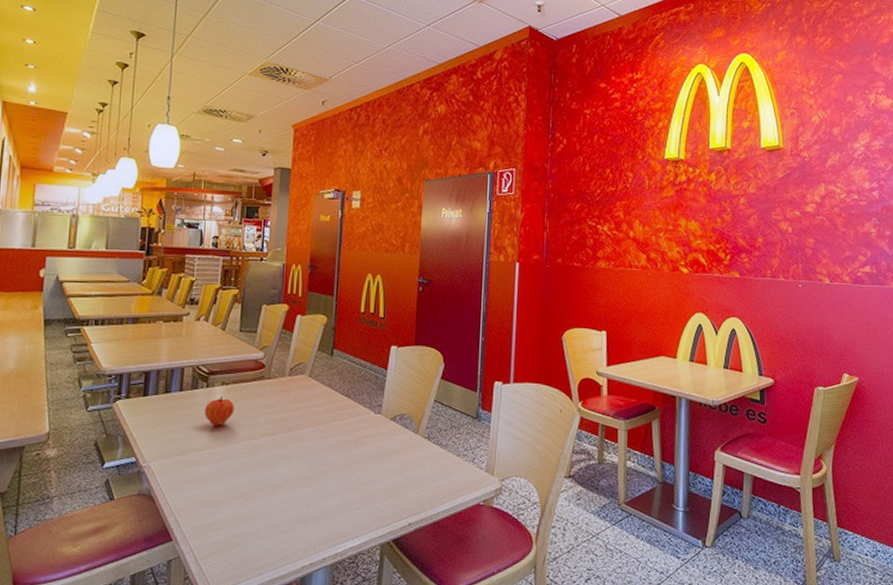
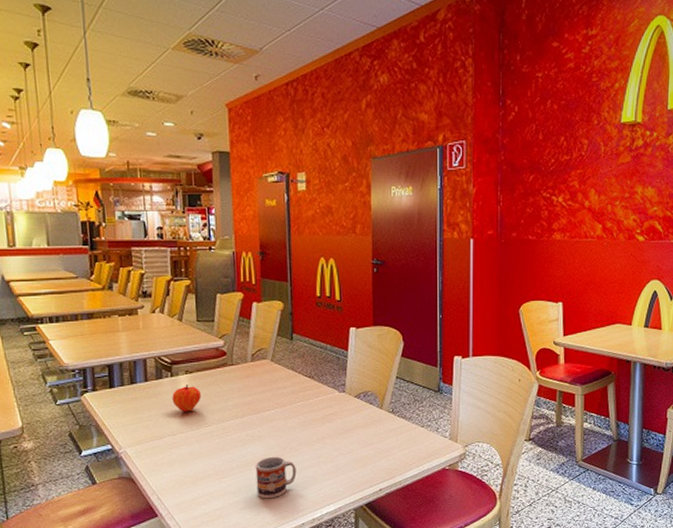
cup: none [279,480,323,528] -> present [255,456,297,499]

